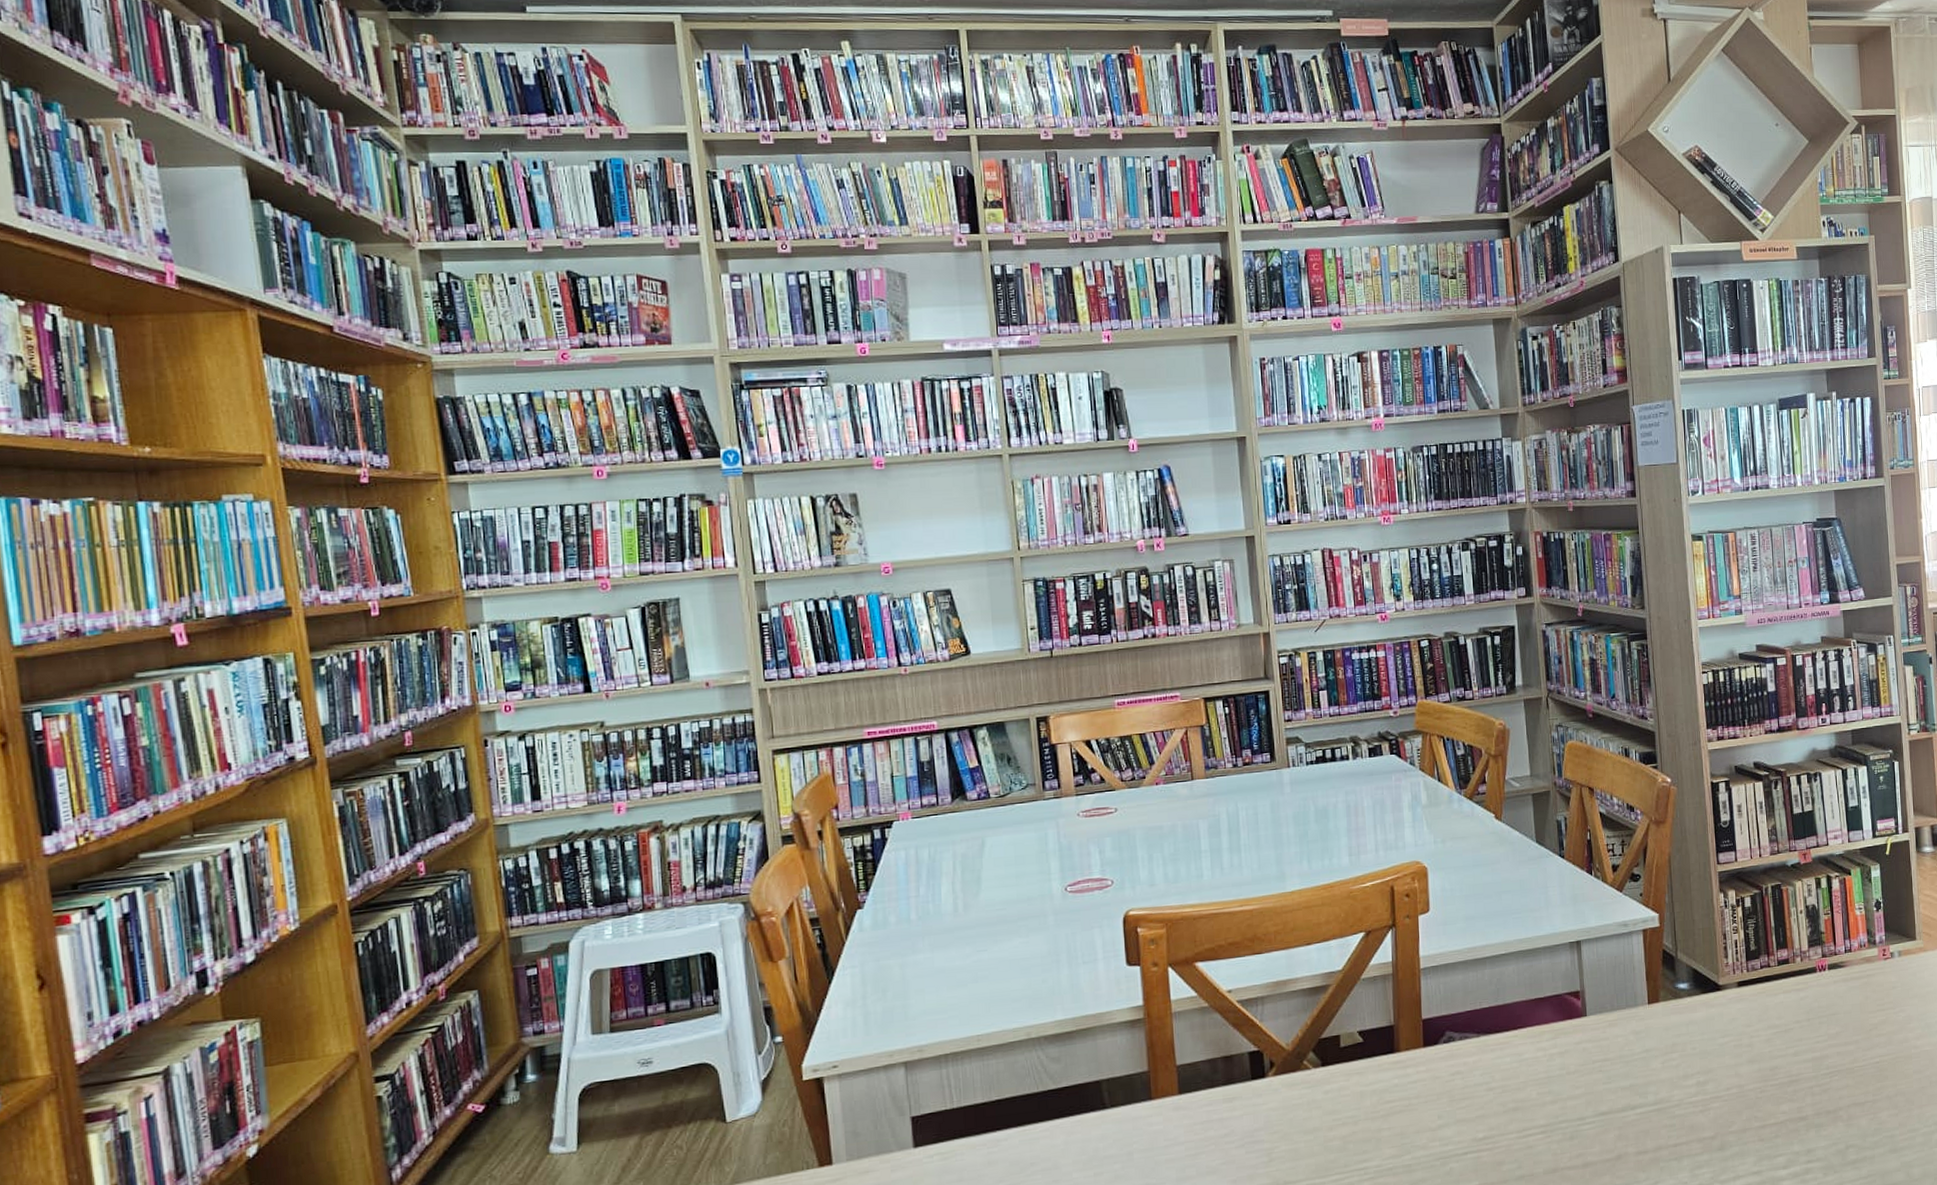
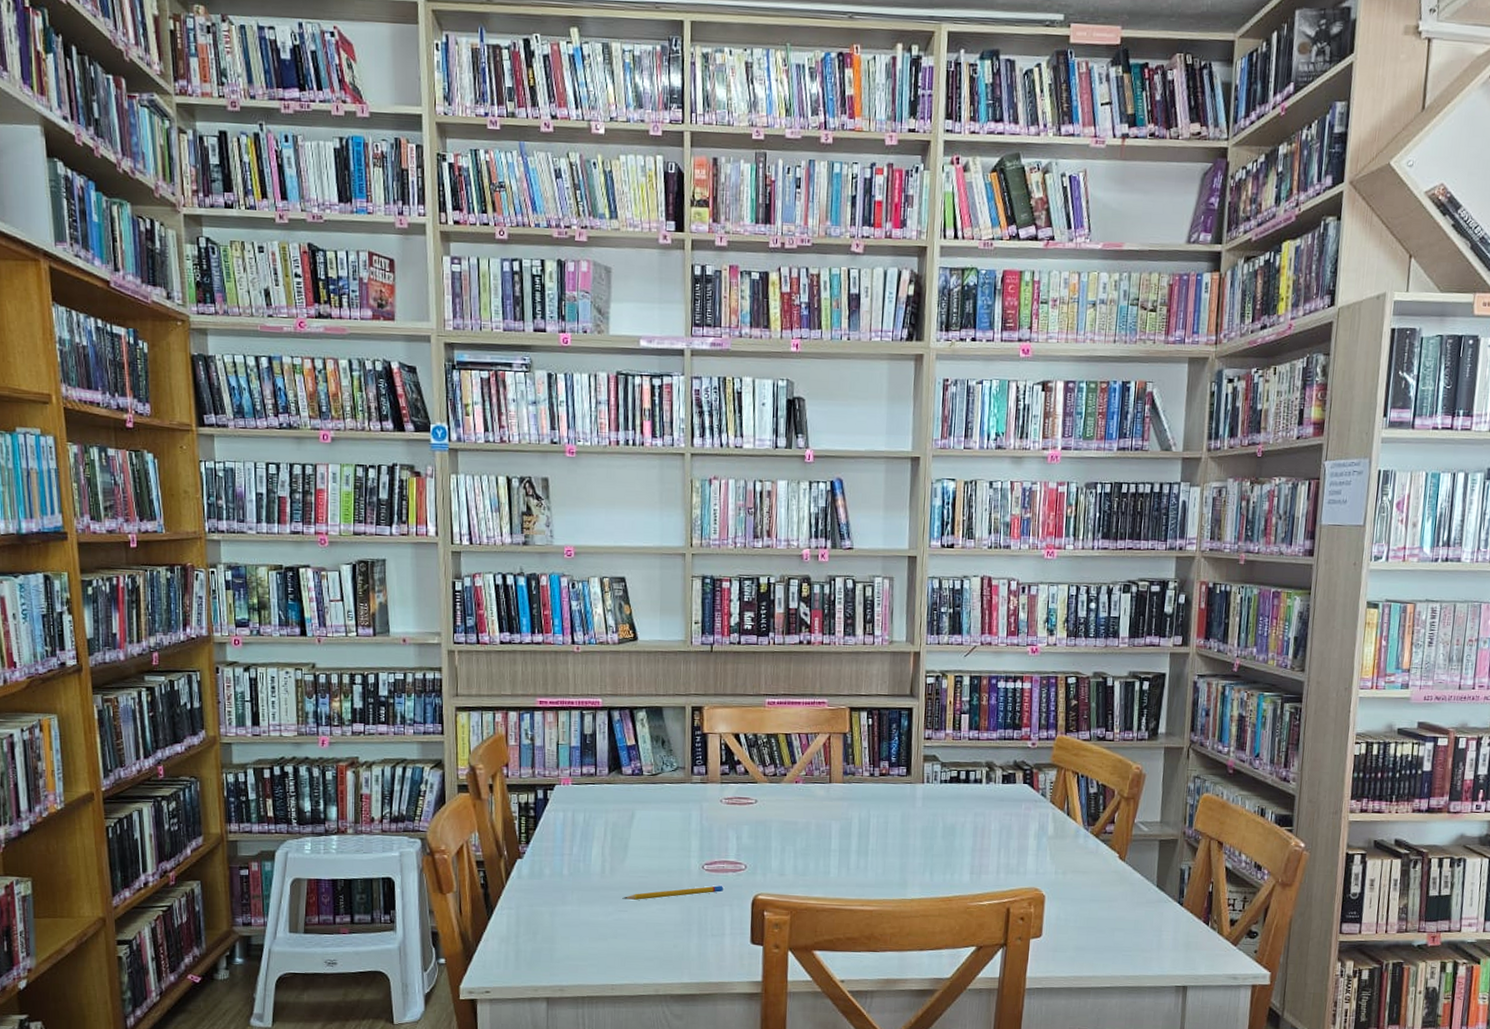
pencil: none [980,907,1091,937] -> present [622,885,723,900]

